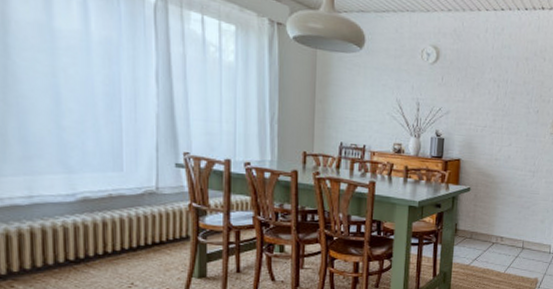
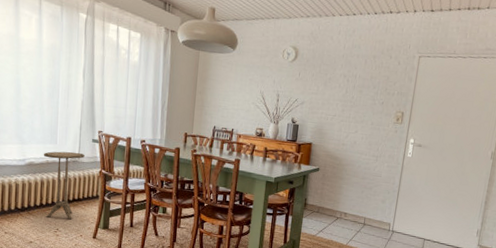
side table: none [103,181,165,270] -> present [43,151,85,220]

